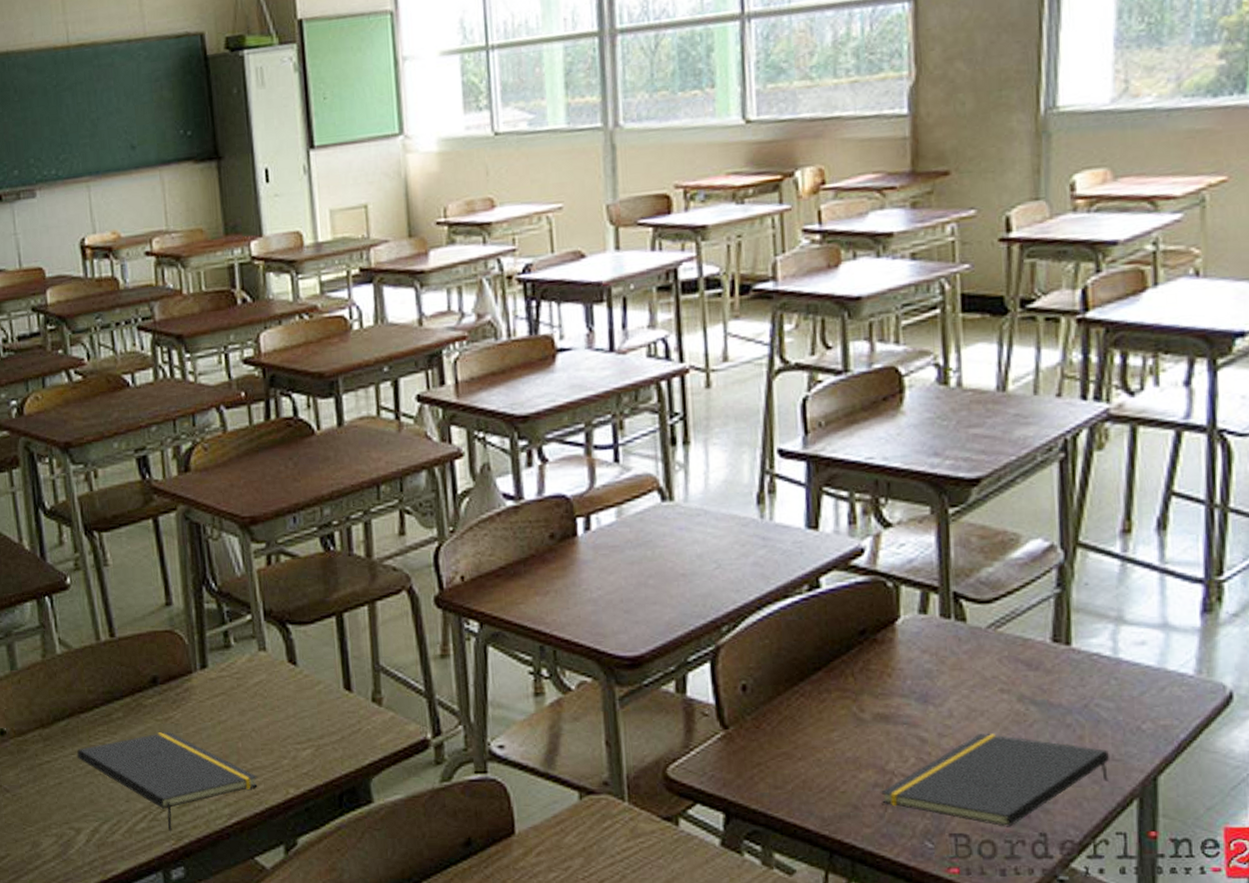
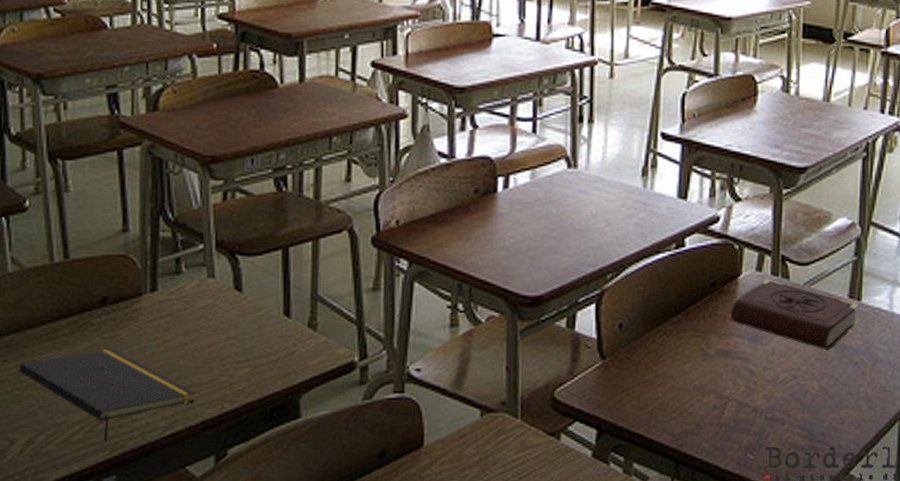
notepad: present [881,733,1109,827] -> none [718,367,882,443]
book: none [888,622,1069,711] -> present [731,279,860,351]

